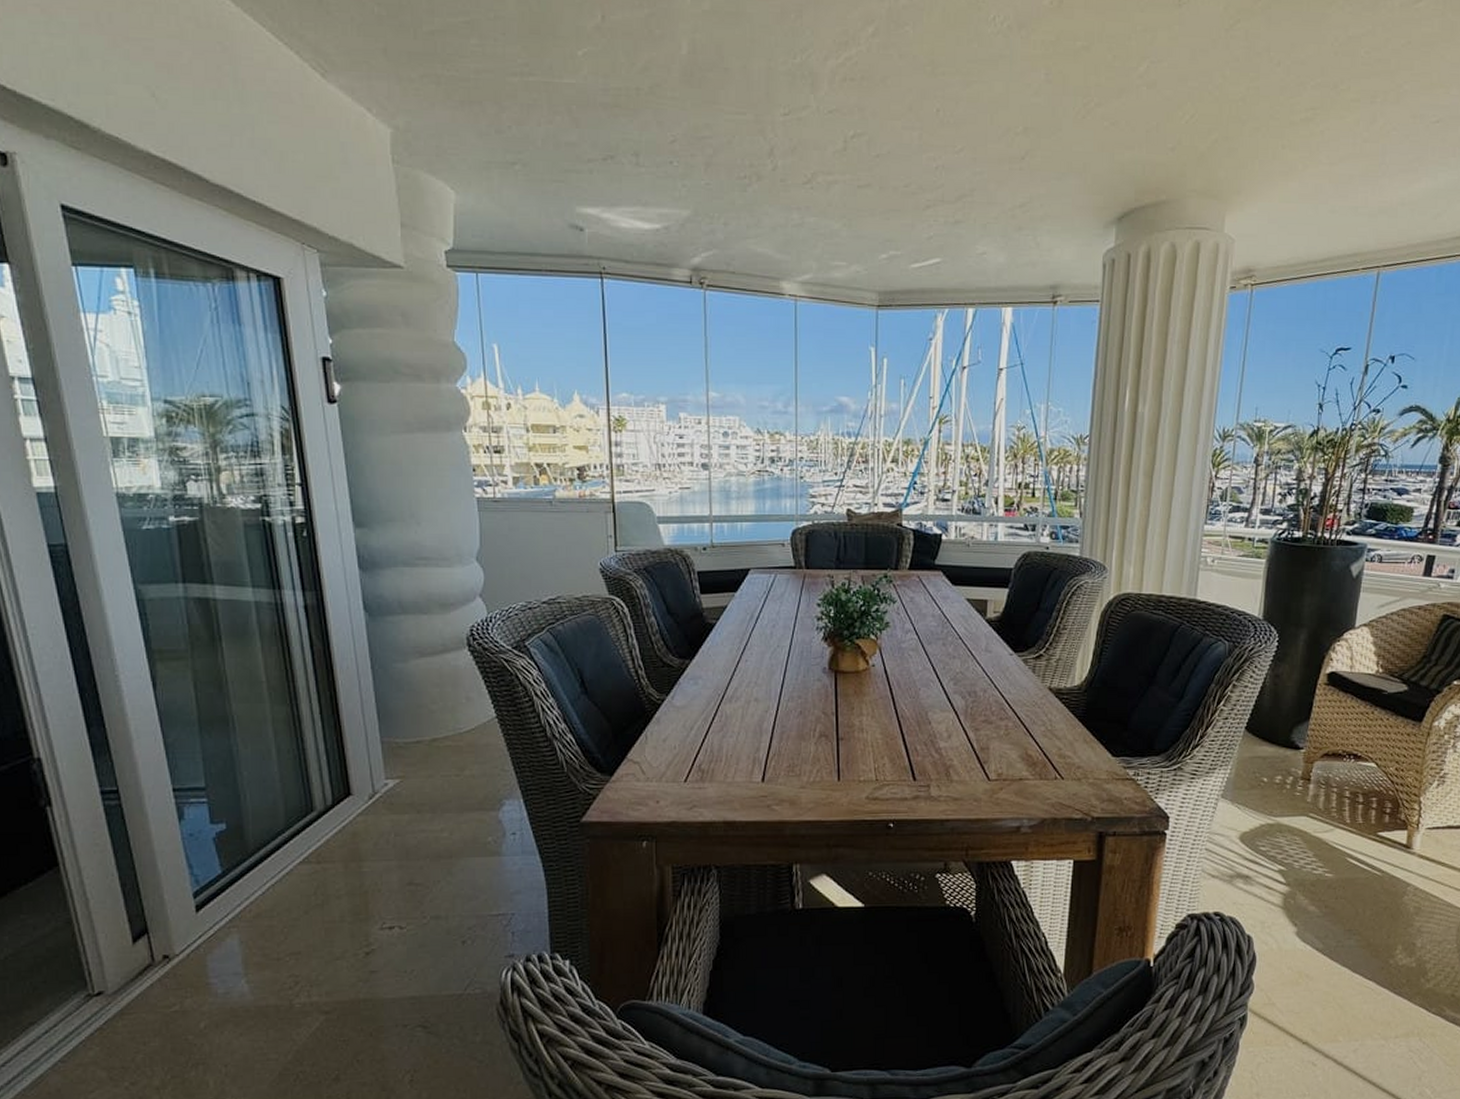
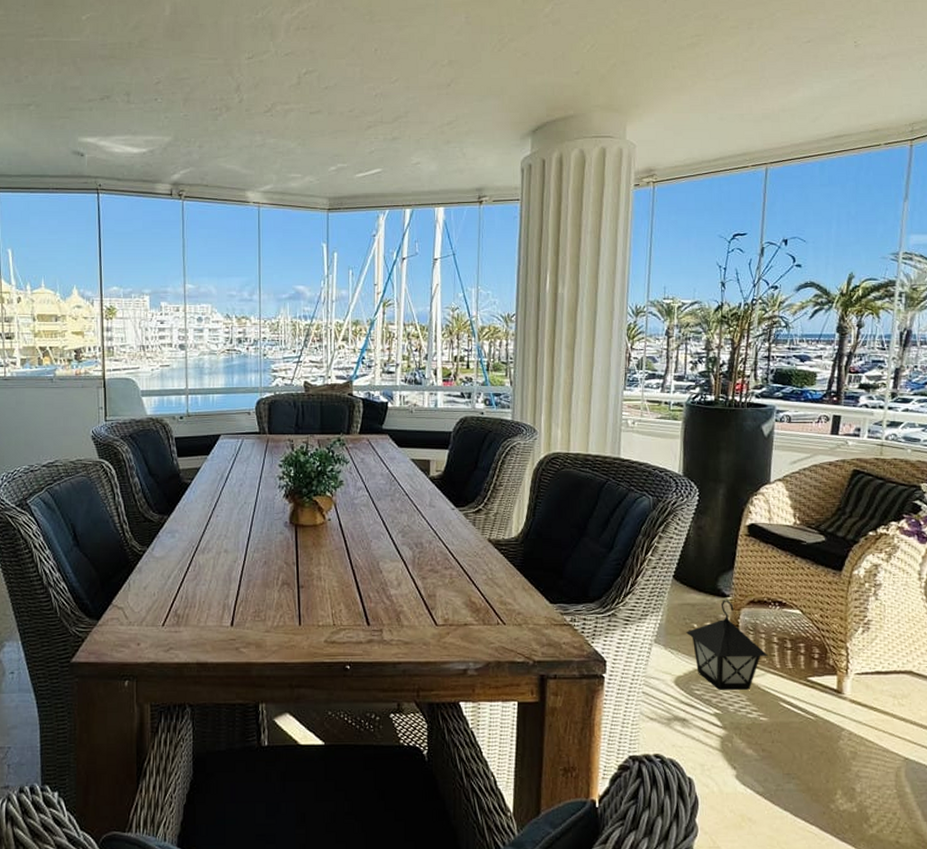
lantern: none [1254,752,1339,846] -> present [685,600,768,690]

